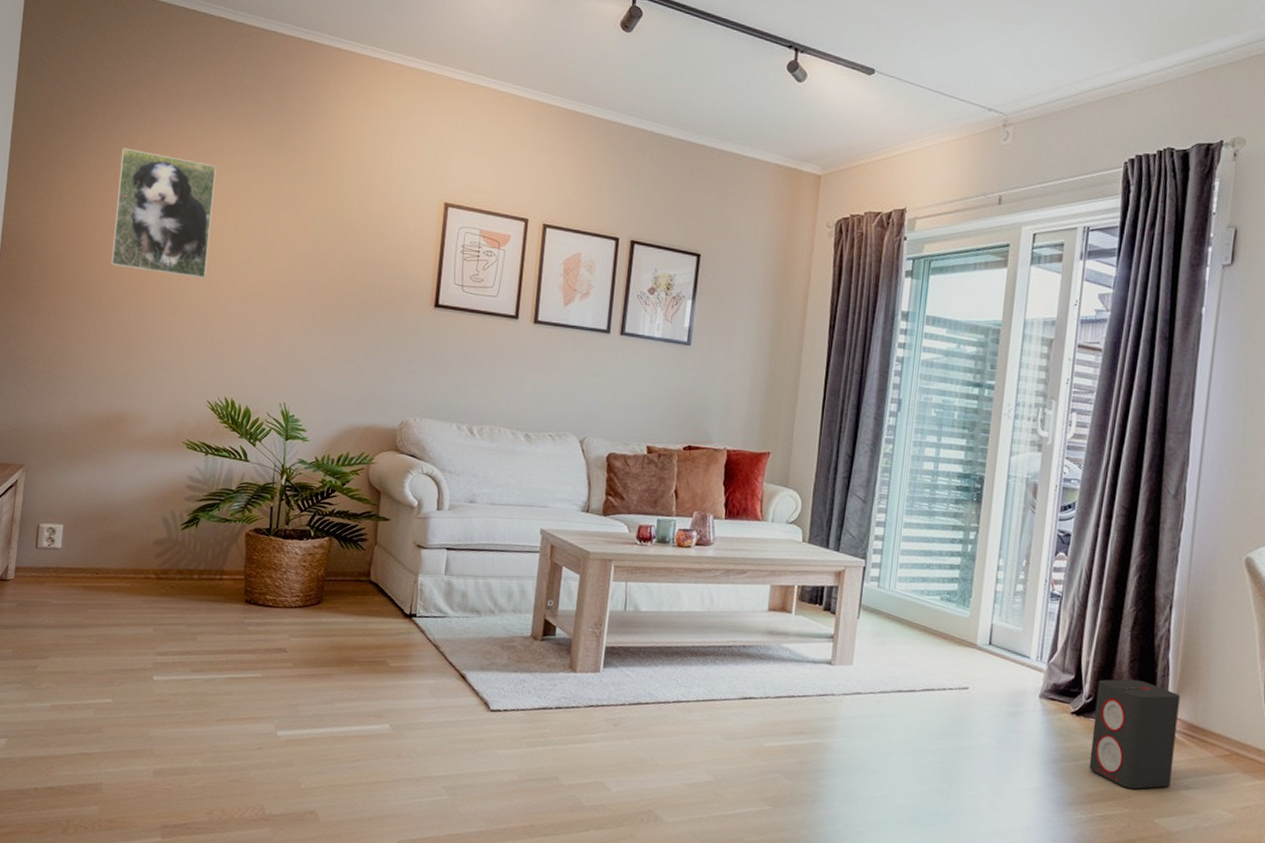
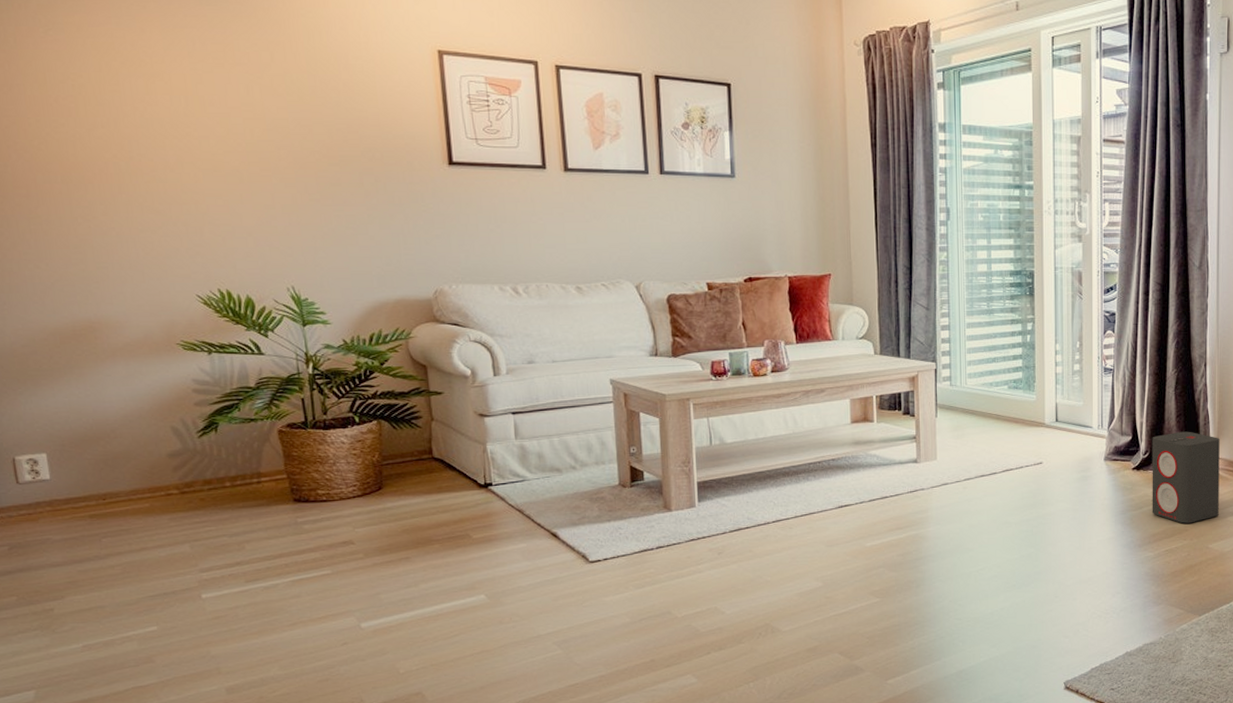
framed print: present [111,148,216,278] -> none [11,13,162,159]

